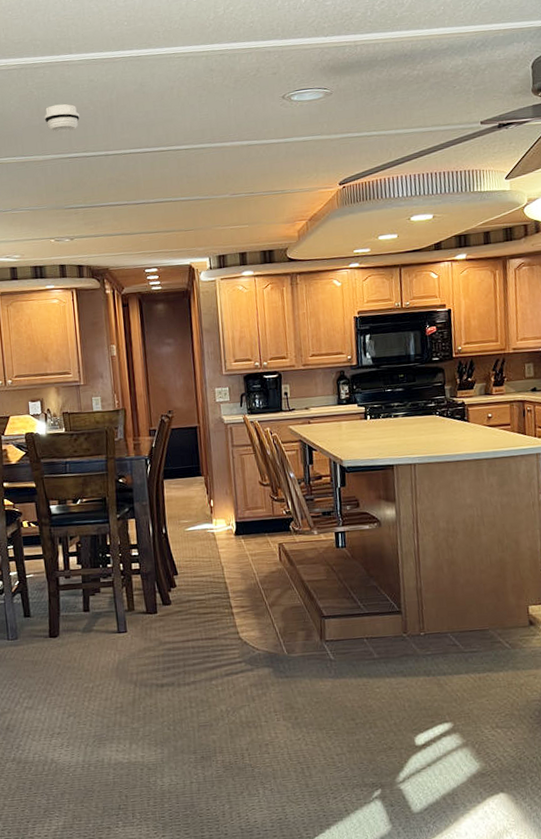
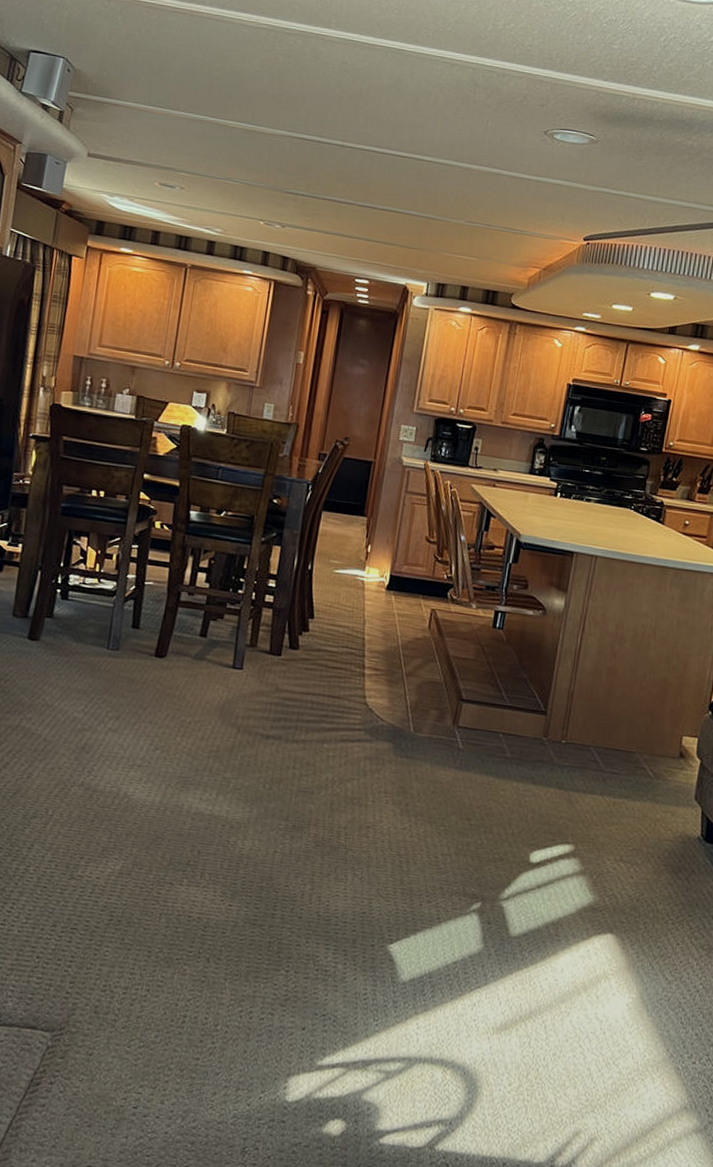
smoke detector: present [44,104,80,133] -> none [283,77,324,111]

